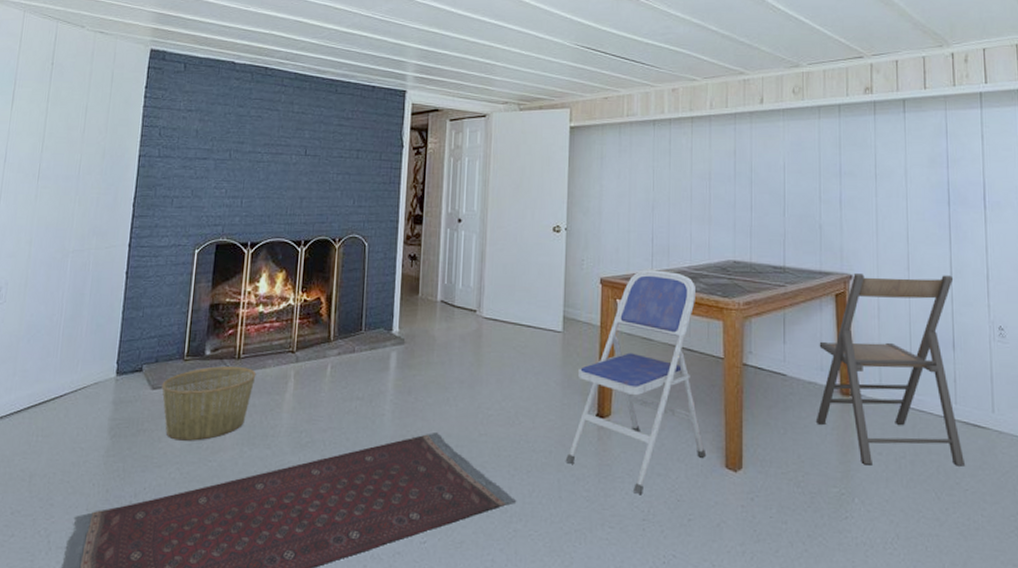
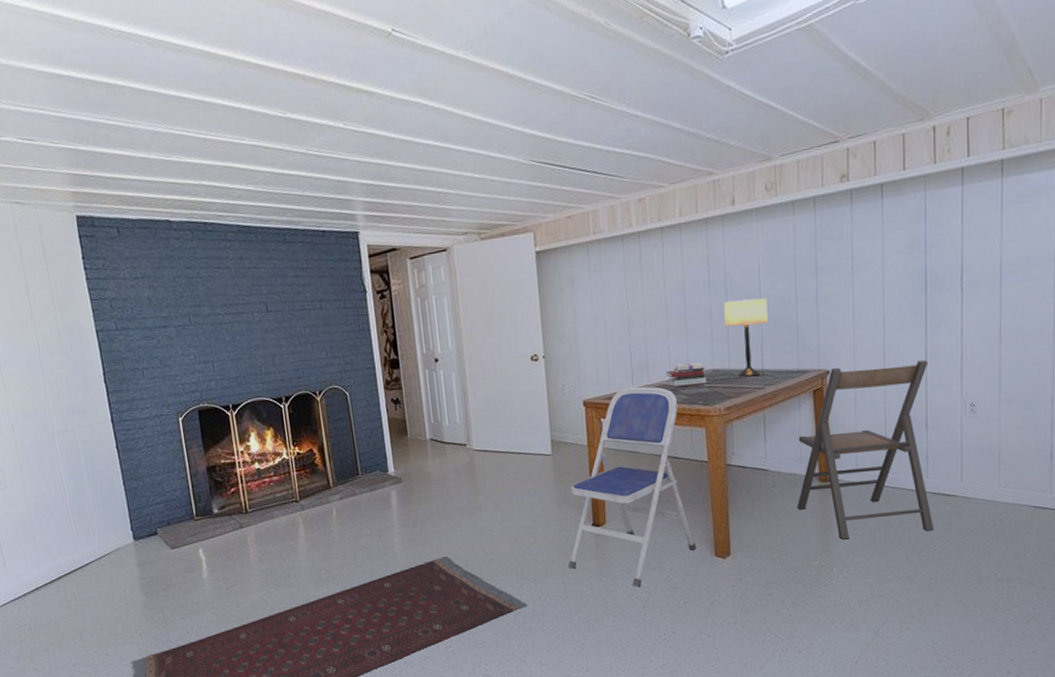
basket: present [161,366,257,441] -> none [179,519,267,590]
books: none [686,251,727,276] -> present [665,361,707,388]
table lamp: none [748,193,792,273] -> present [724,298,769,377]

